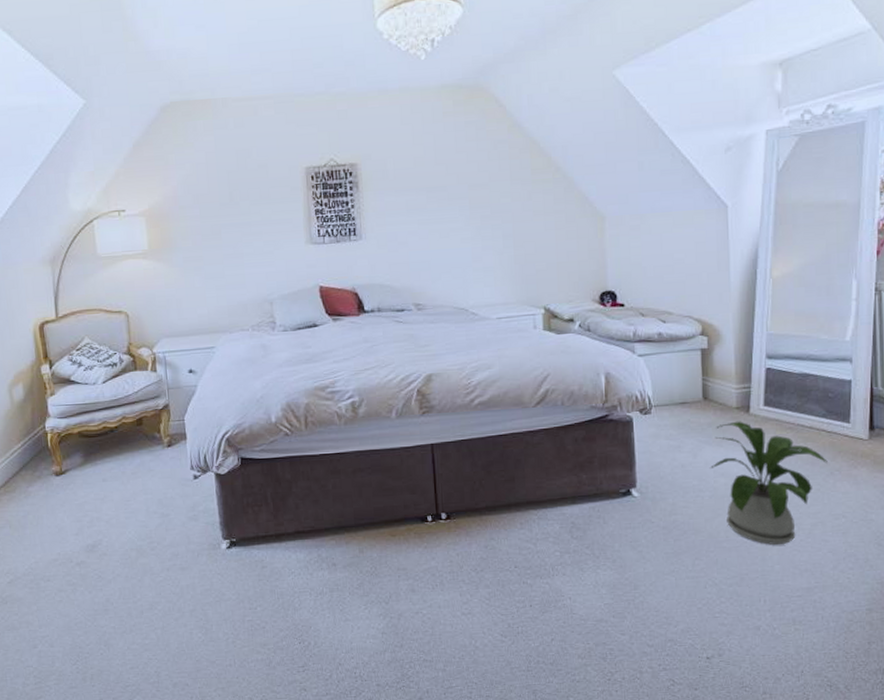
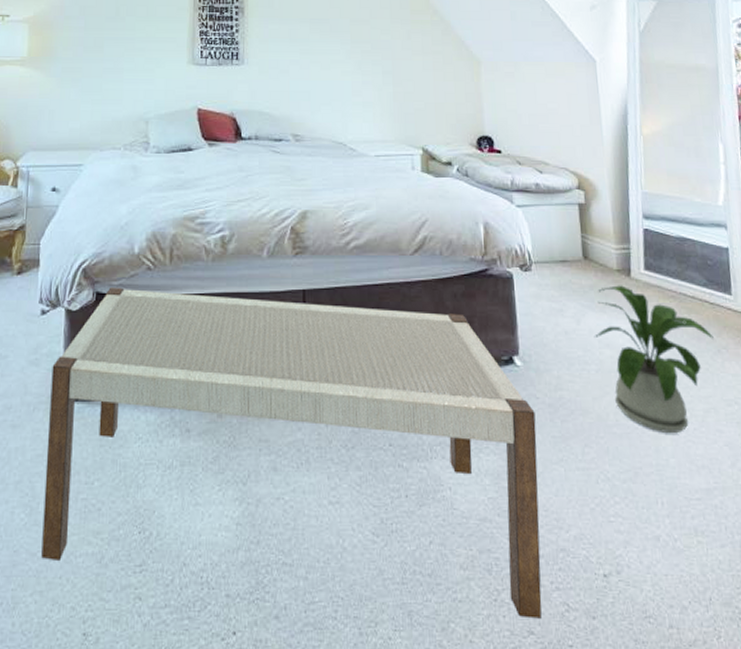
bench: none [209,452,651,692] -> present [41,287,542,619]

